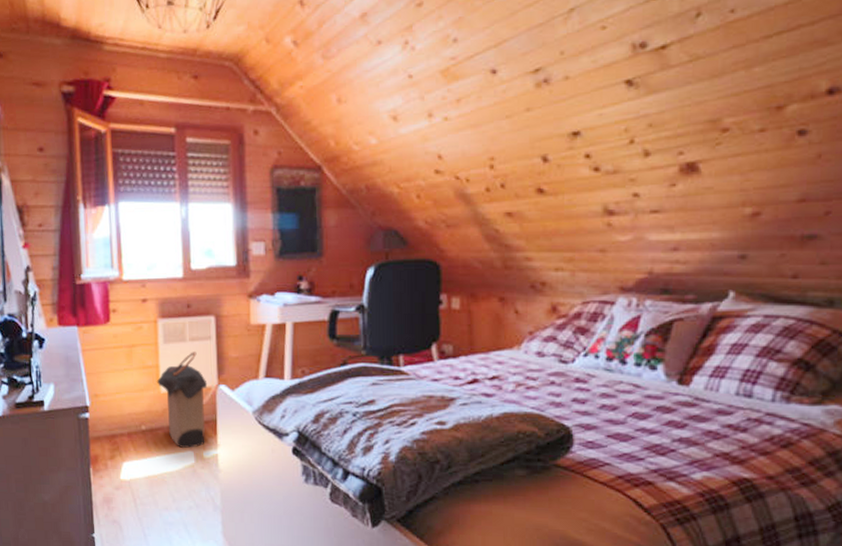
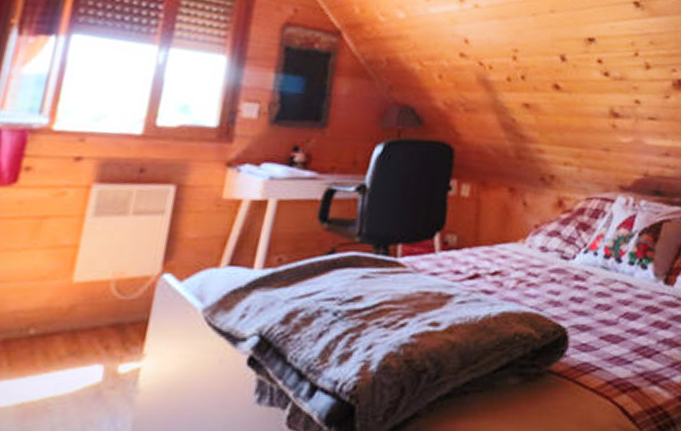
laundry hamper: present [156,352,208,448] -> none [69,229,147,360]

